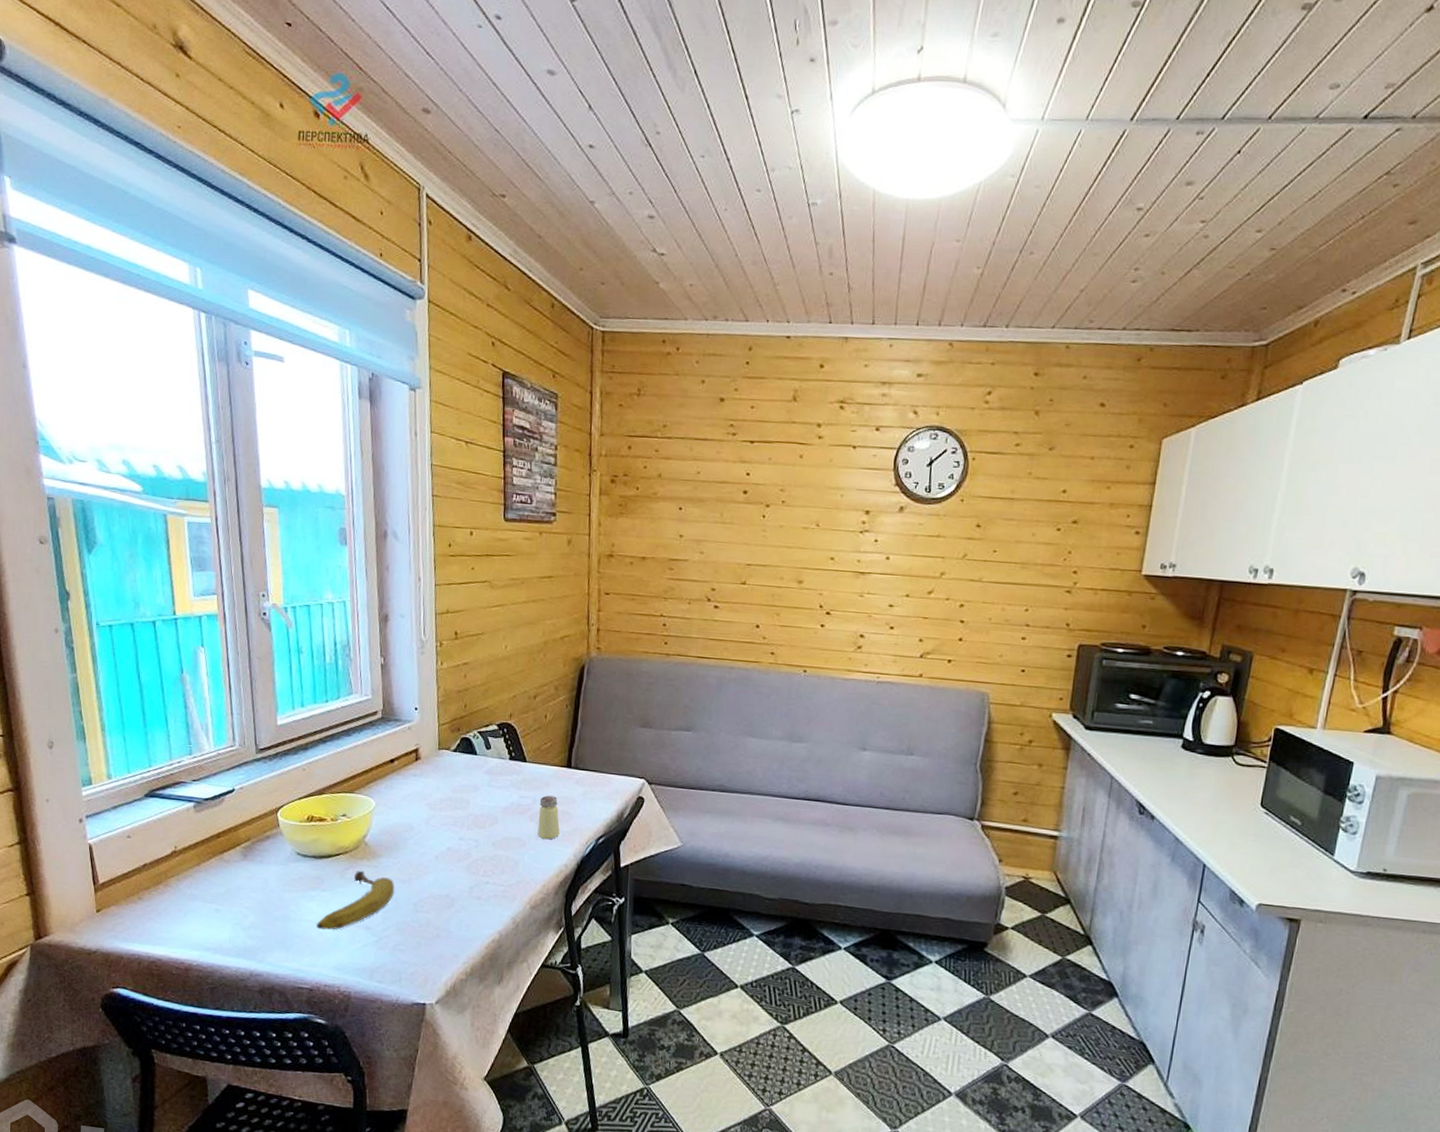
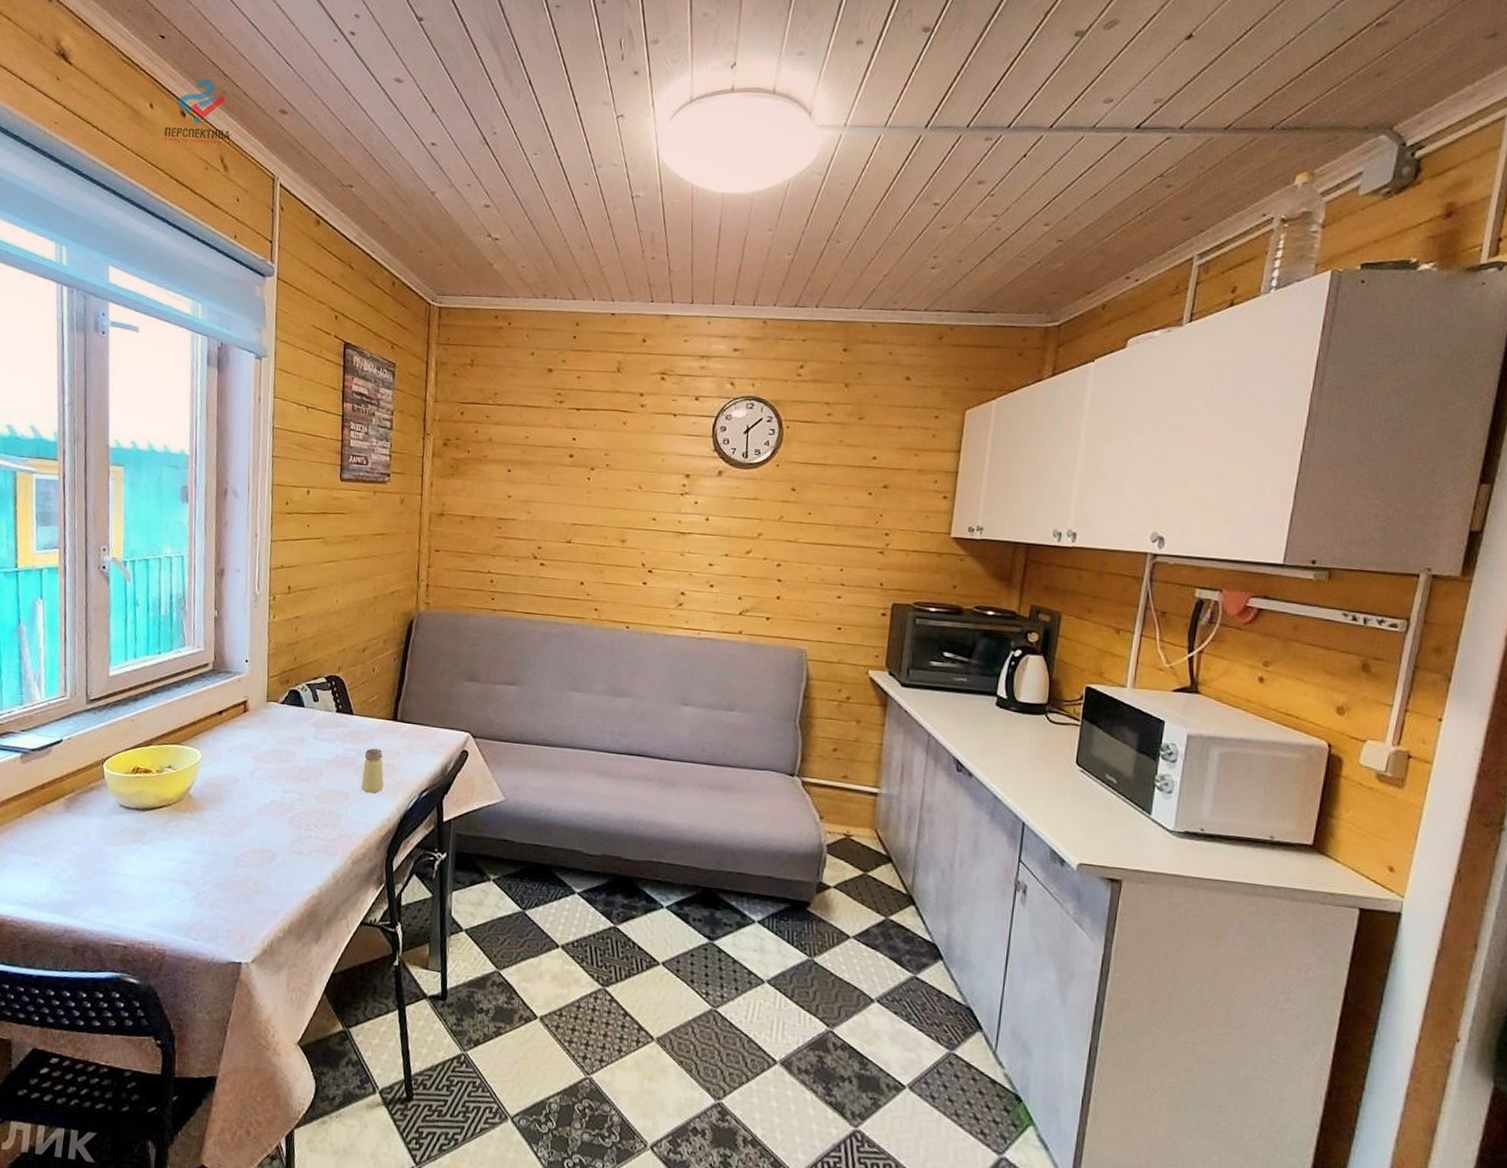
fruit: present [316,870,395,930] -> none [134,823,217,885]

